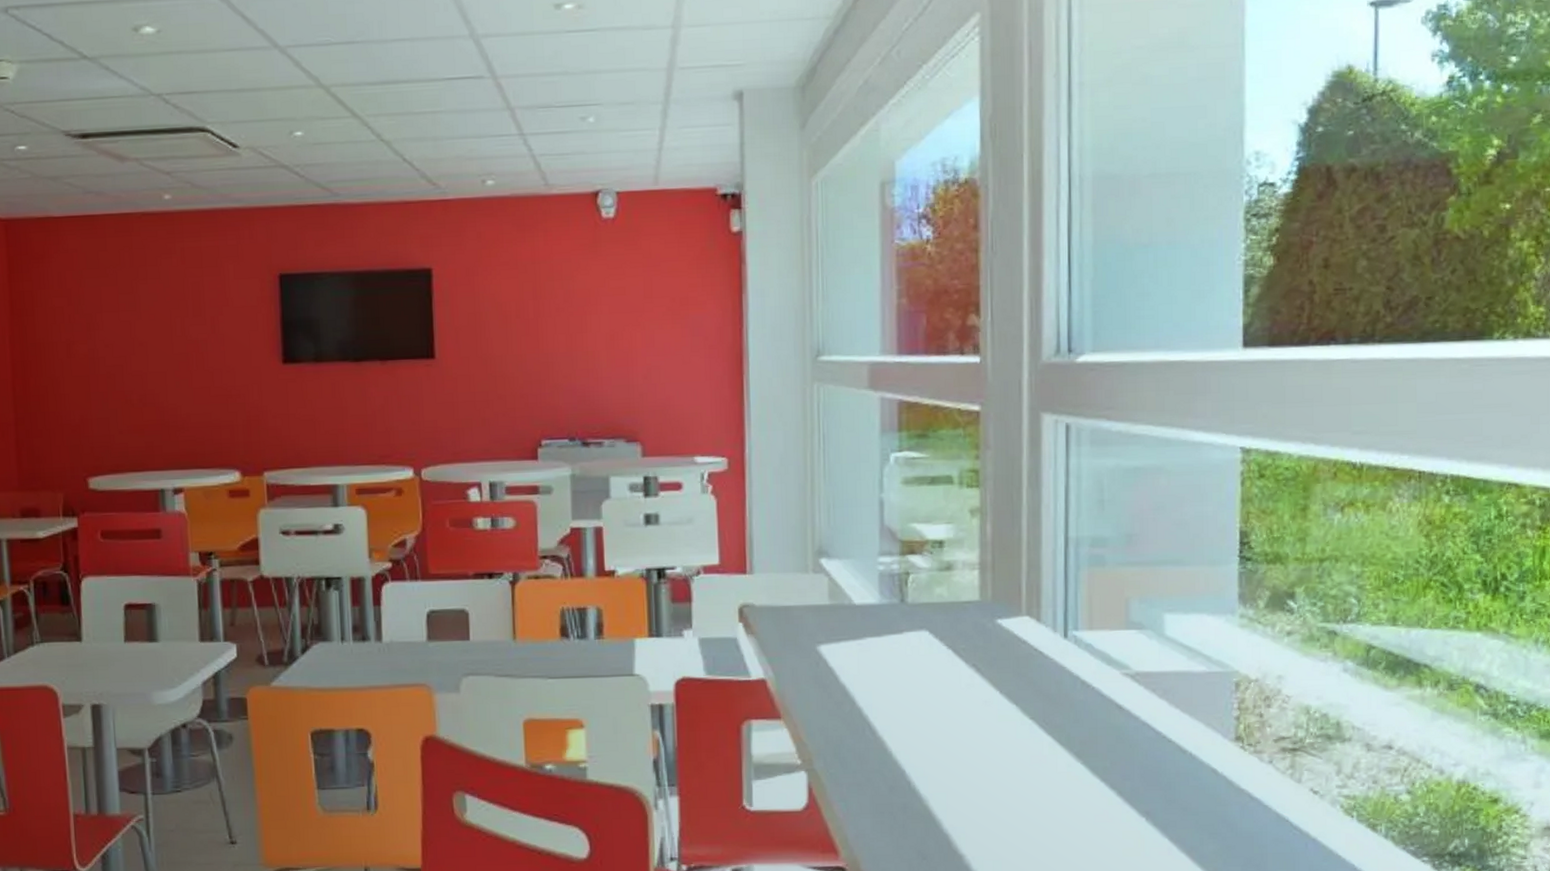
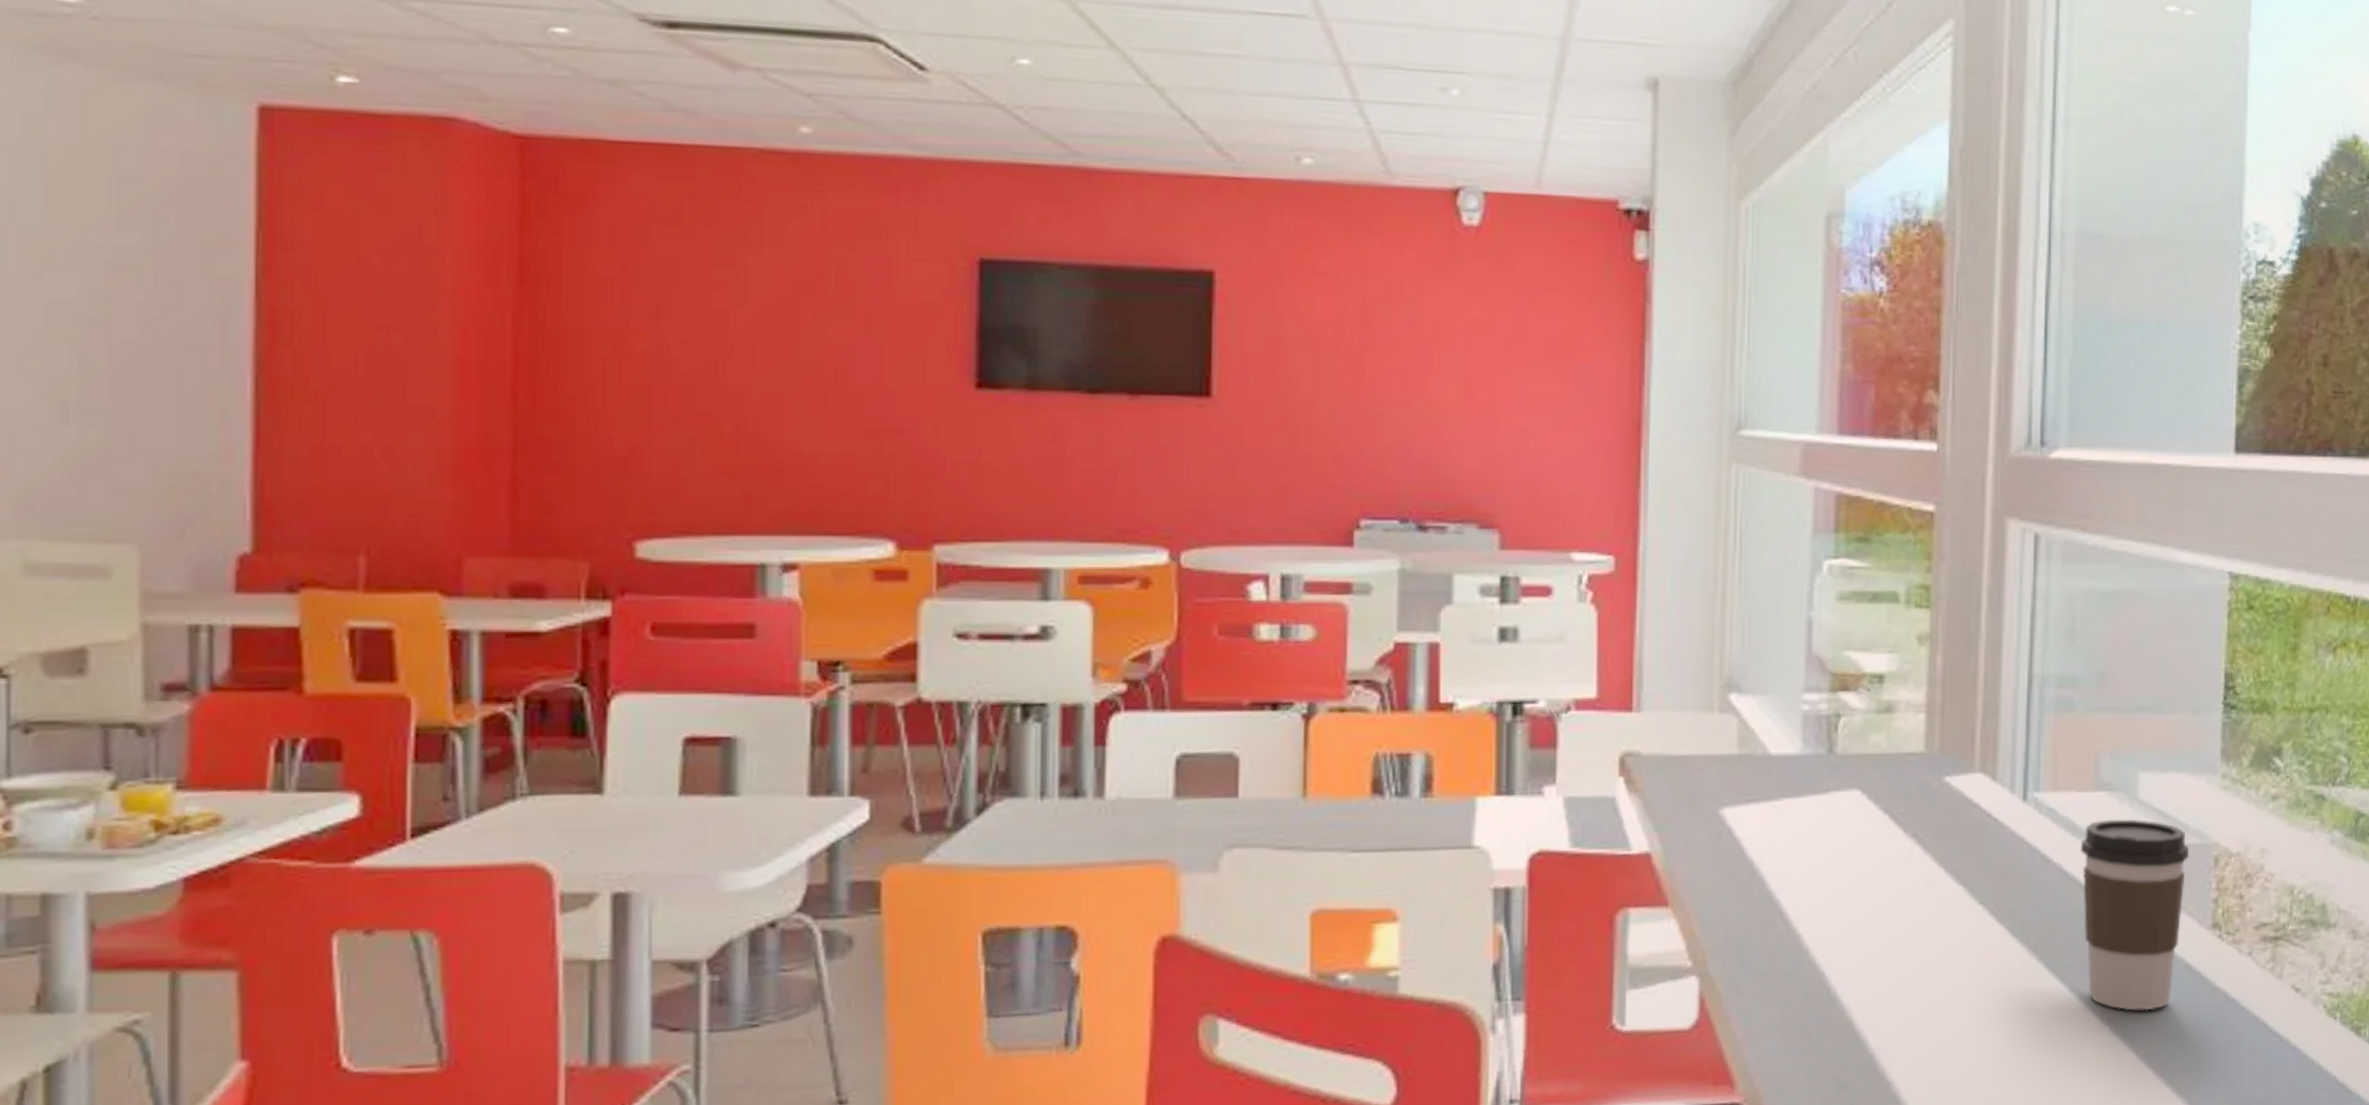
coffee cup: none [1116,652,1213,806] -> present [2081,819,2190,1011]

